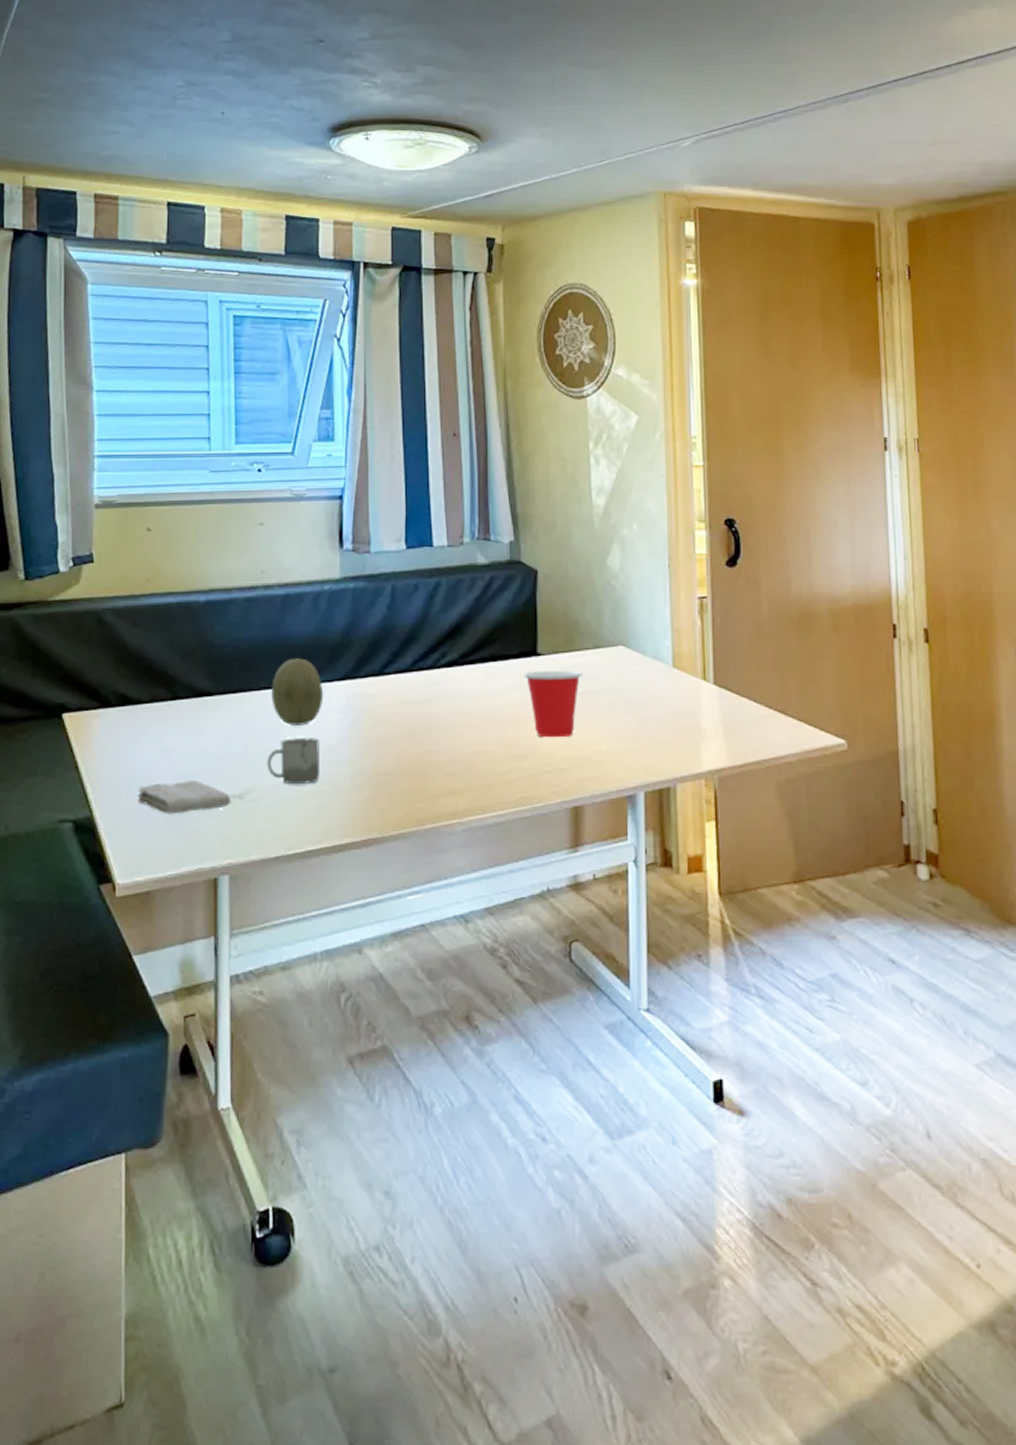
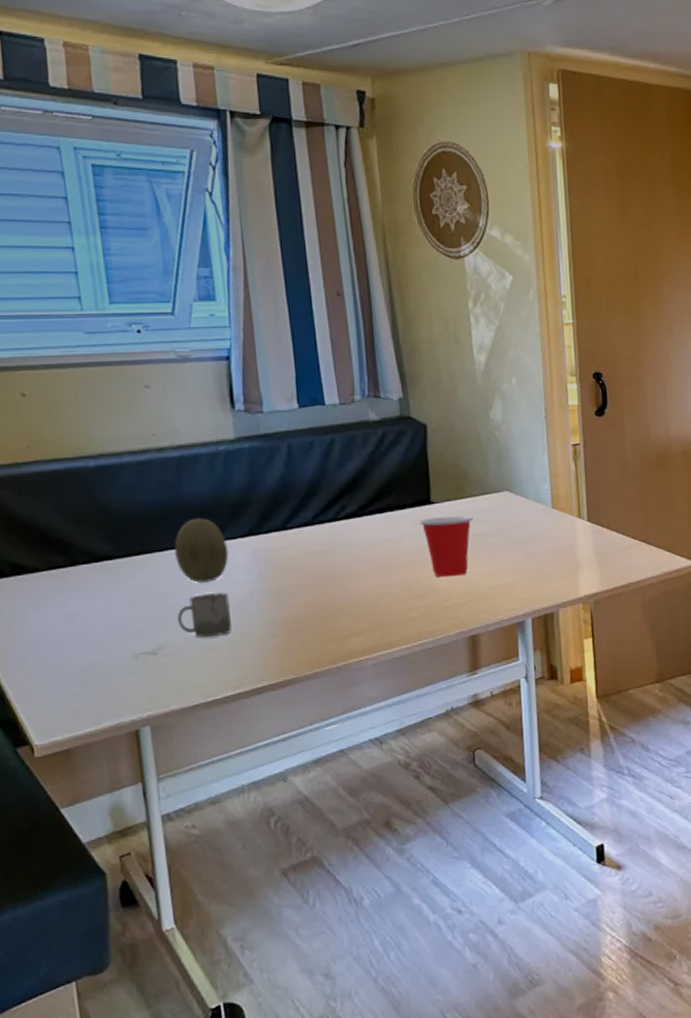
washcloth: present [138,781,232,815] -> none [45,641,145,676]

